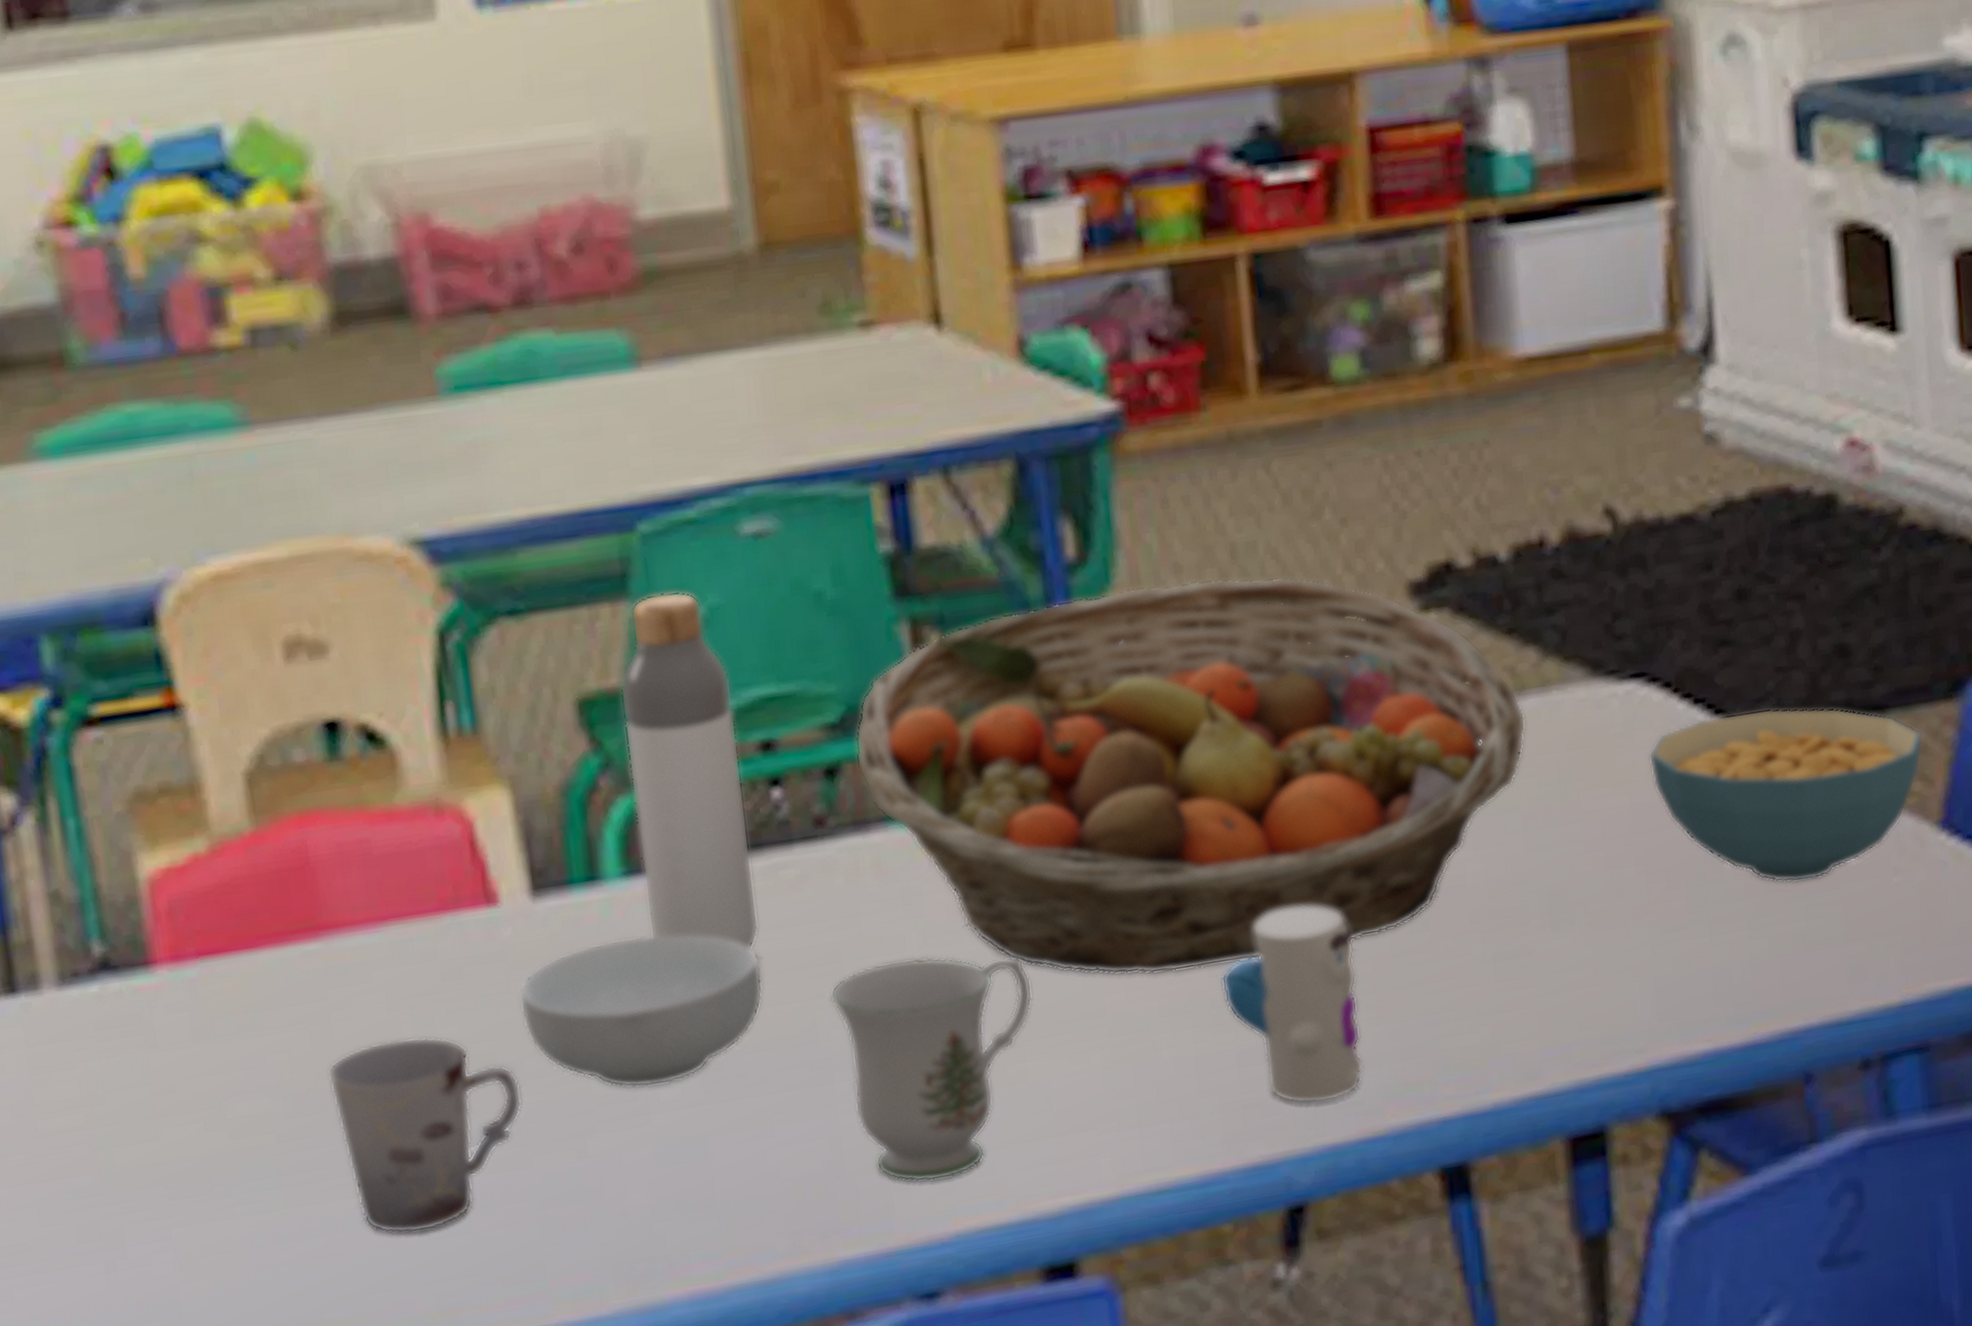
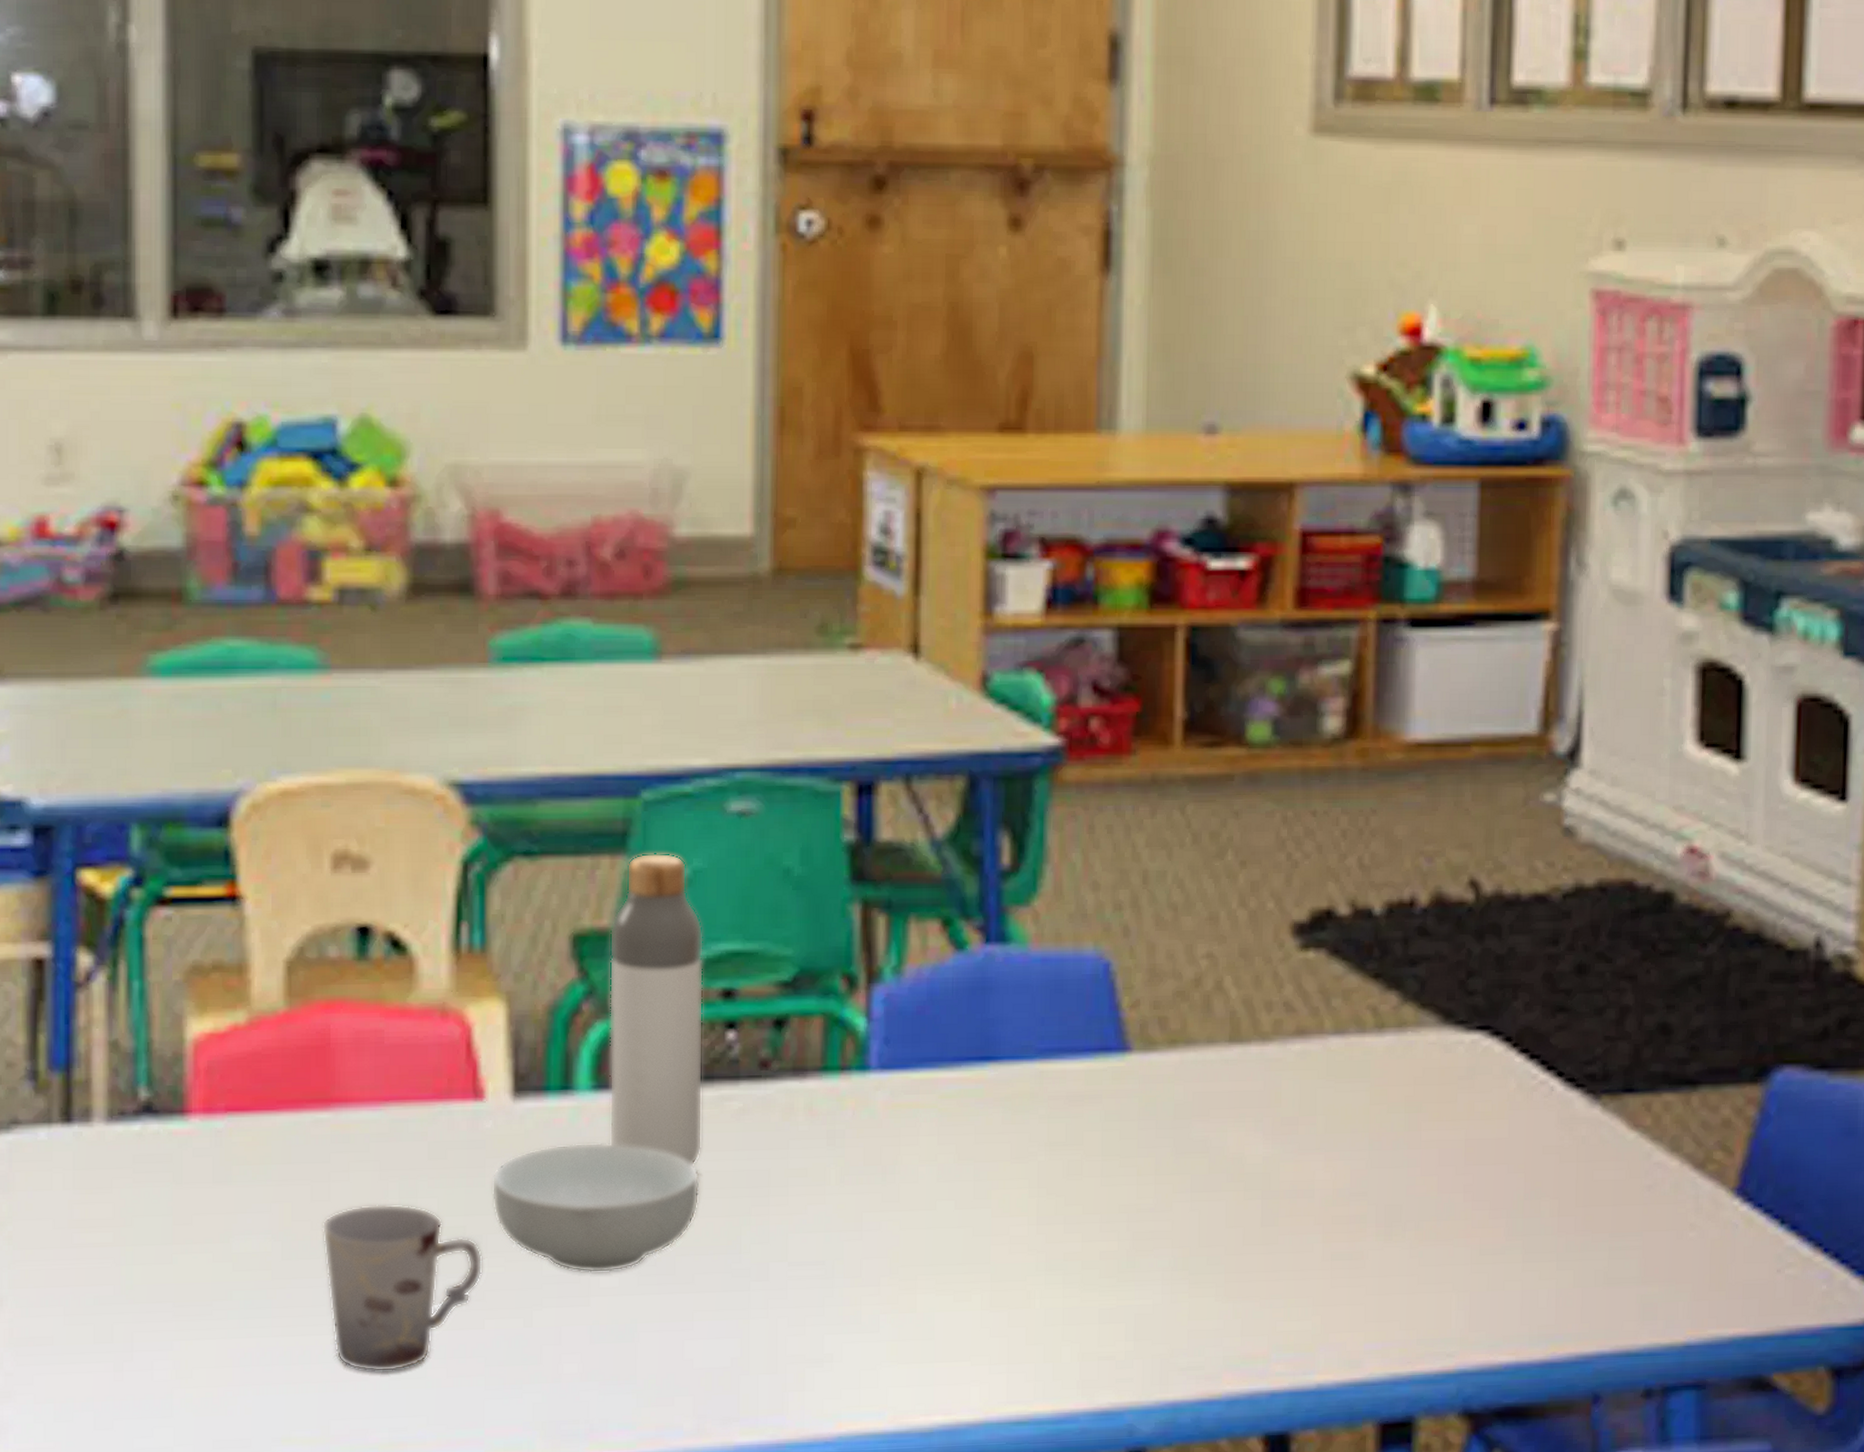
mug: present [830,955,1033,1183] -> none [756,1192,929,1387]
fruit basket: present [855,576,1526,975] -> none [802,898,1382,1233]
toy: present [1221,905,1364,1104] -> none [1093,1190,1212,1364]
cereal bowl: present [1648,708,1923,883] -> none [1485,1071,1728,1226]

